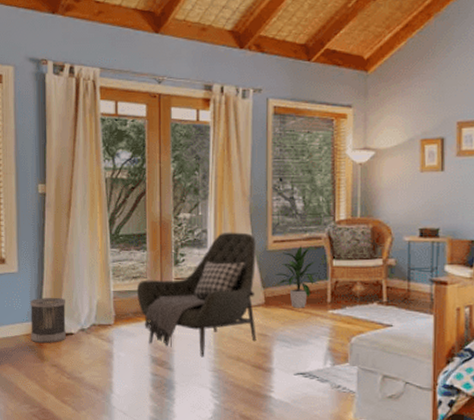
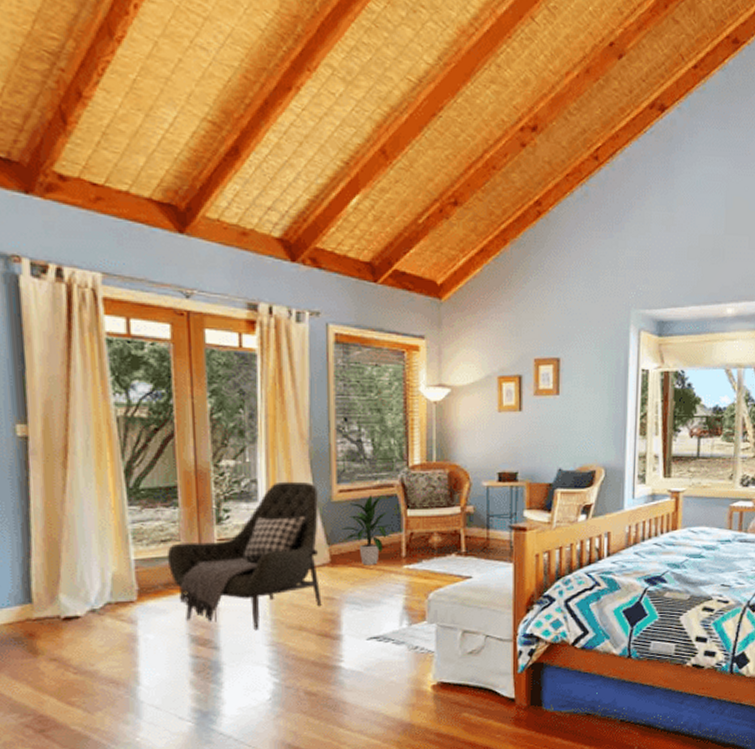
wastebasket: present [30,297,66,344] -> none [12,572,69,633]

